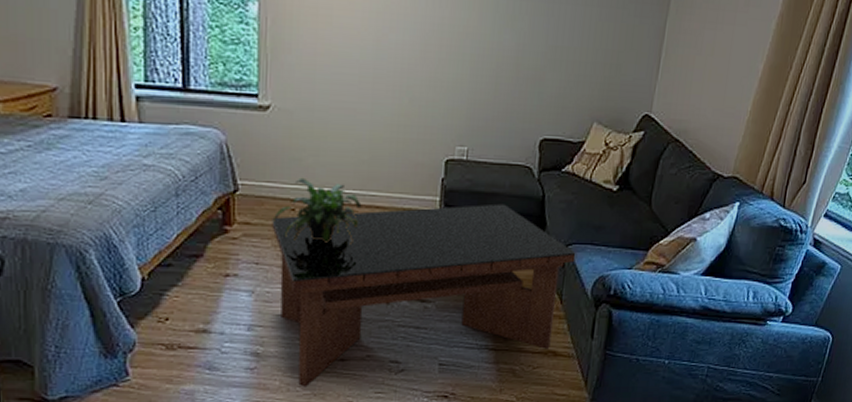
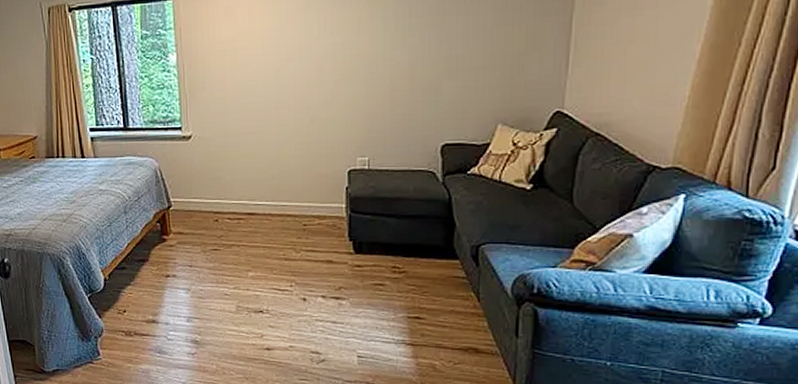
coffee table: present [272,204,576,387] -> none [200,207,491,372]
potted plant: present [273,177,362,246] -> none [201,193,275,250]

